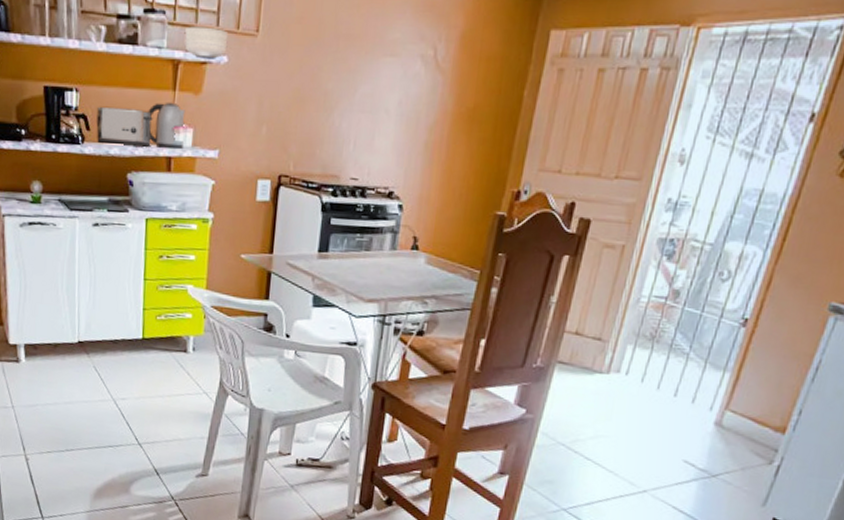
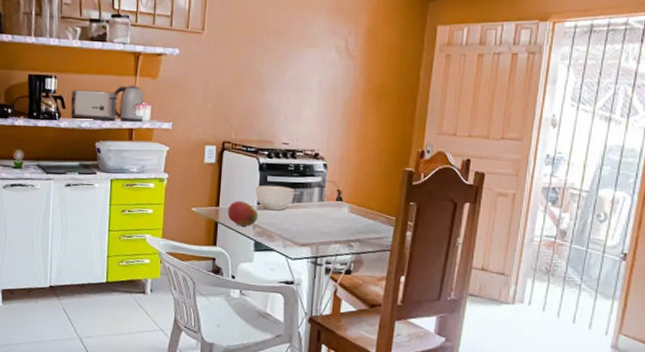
bowl: present [184,26,229,59] -> none [144,27,180,52]
fruit: none [282,247,319,278] -> present [227,201,259,227]
bowl: none [316,228,364,260] -> present [255,185,296,211]

